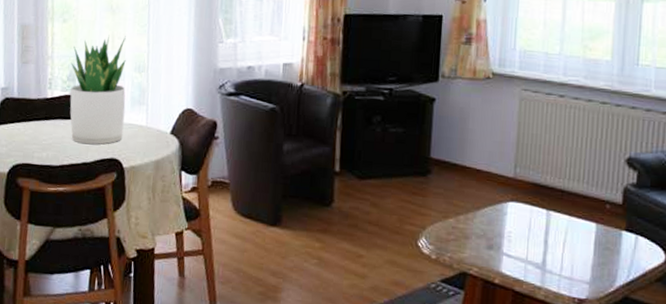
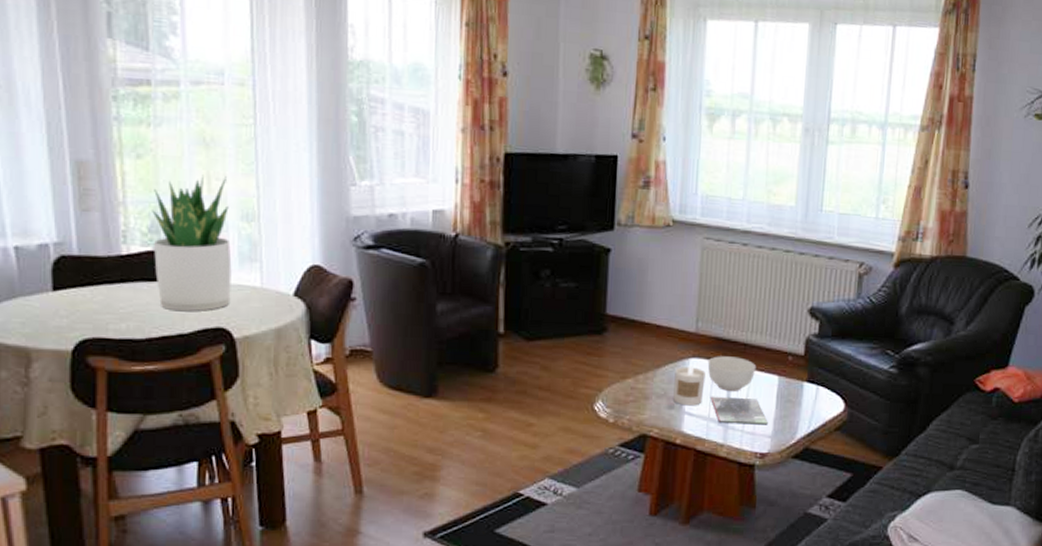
candle: none [492,209,523,248] -> present [673,366,705,406]
bowl: none [525,201,574,236] -> present [707,356,757,391]
magazine: none [528,239,586,271] -> present [711,396,768,425]

